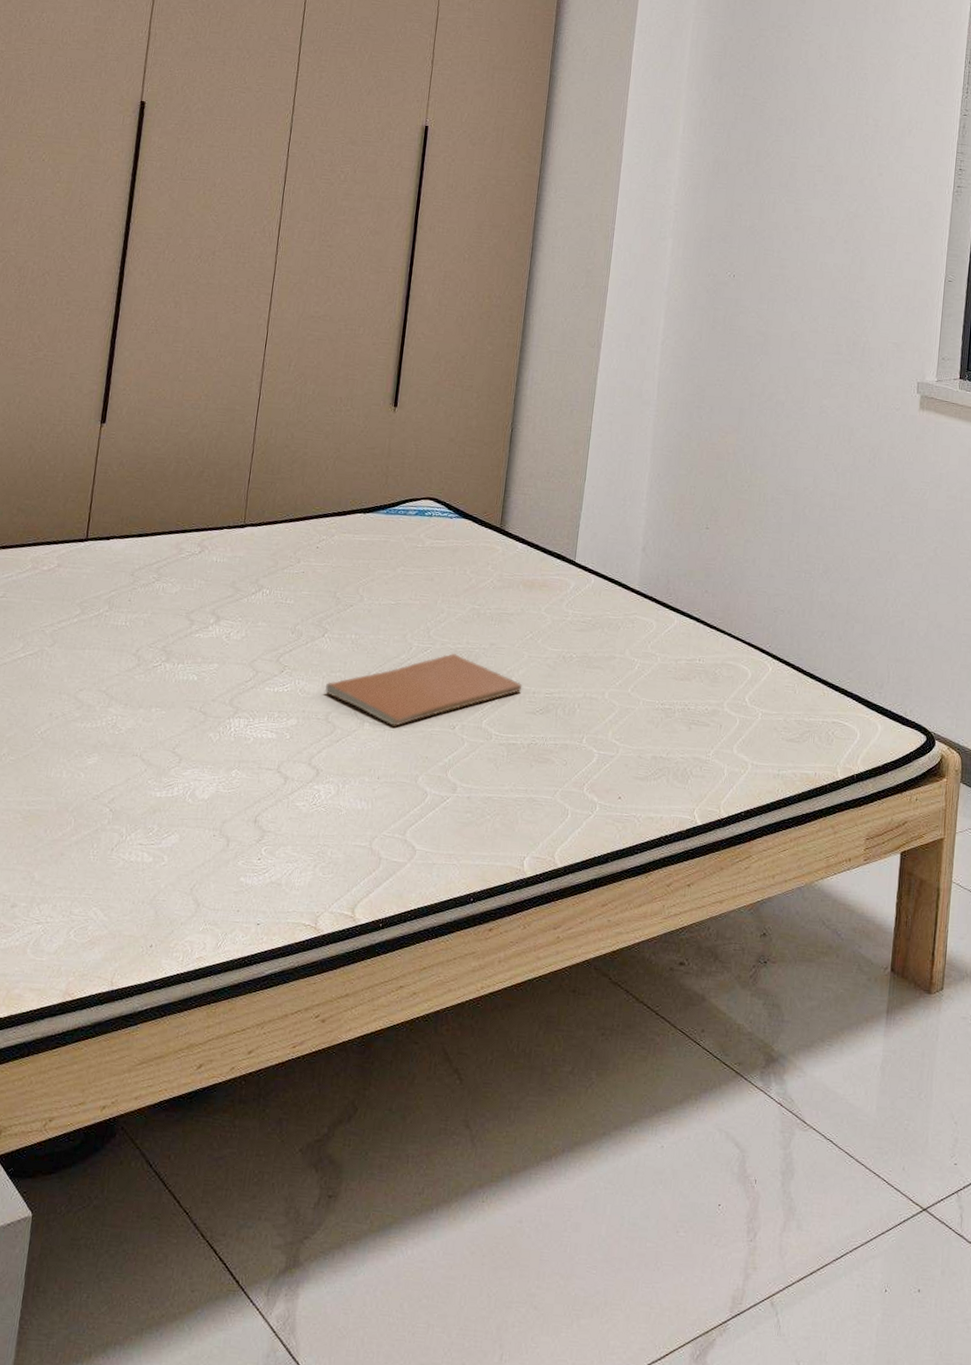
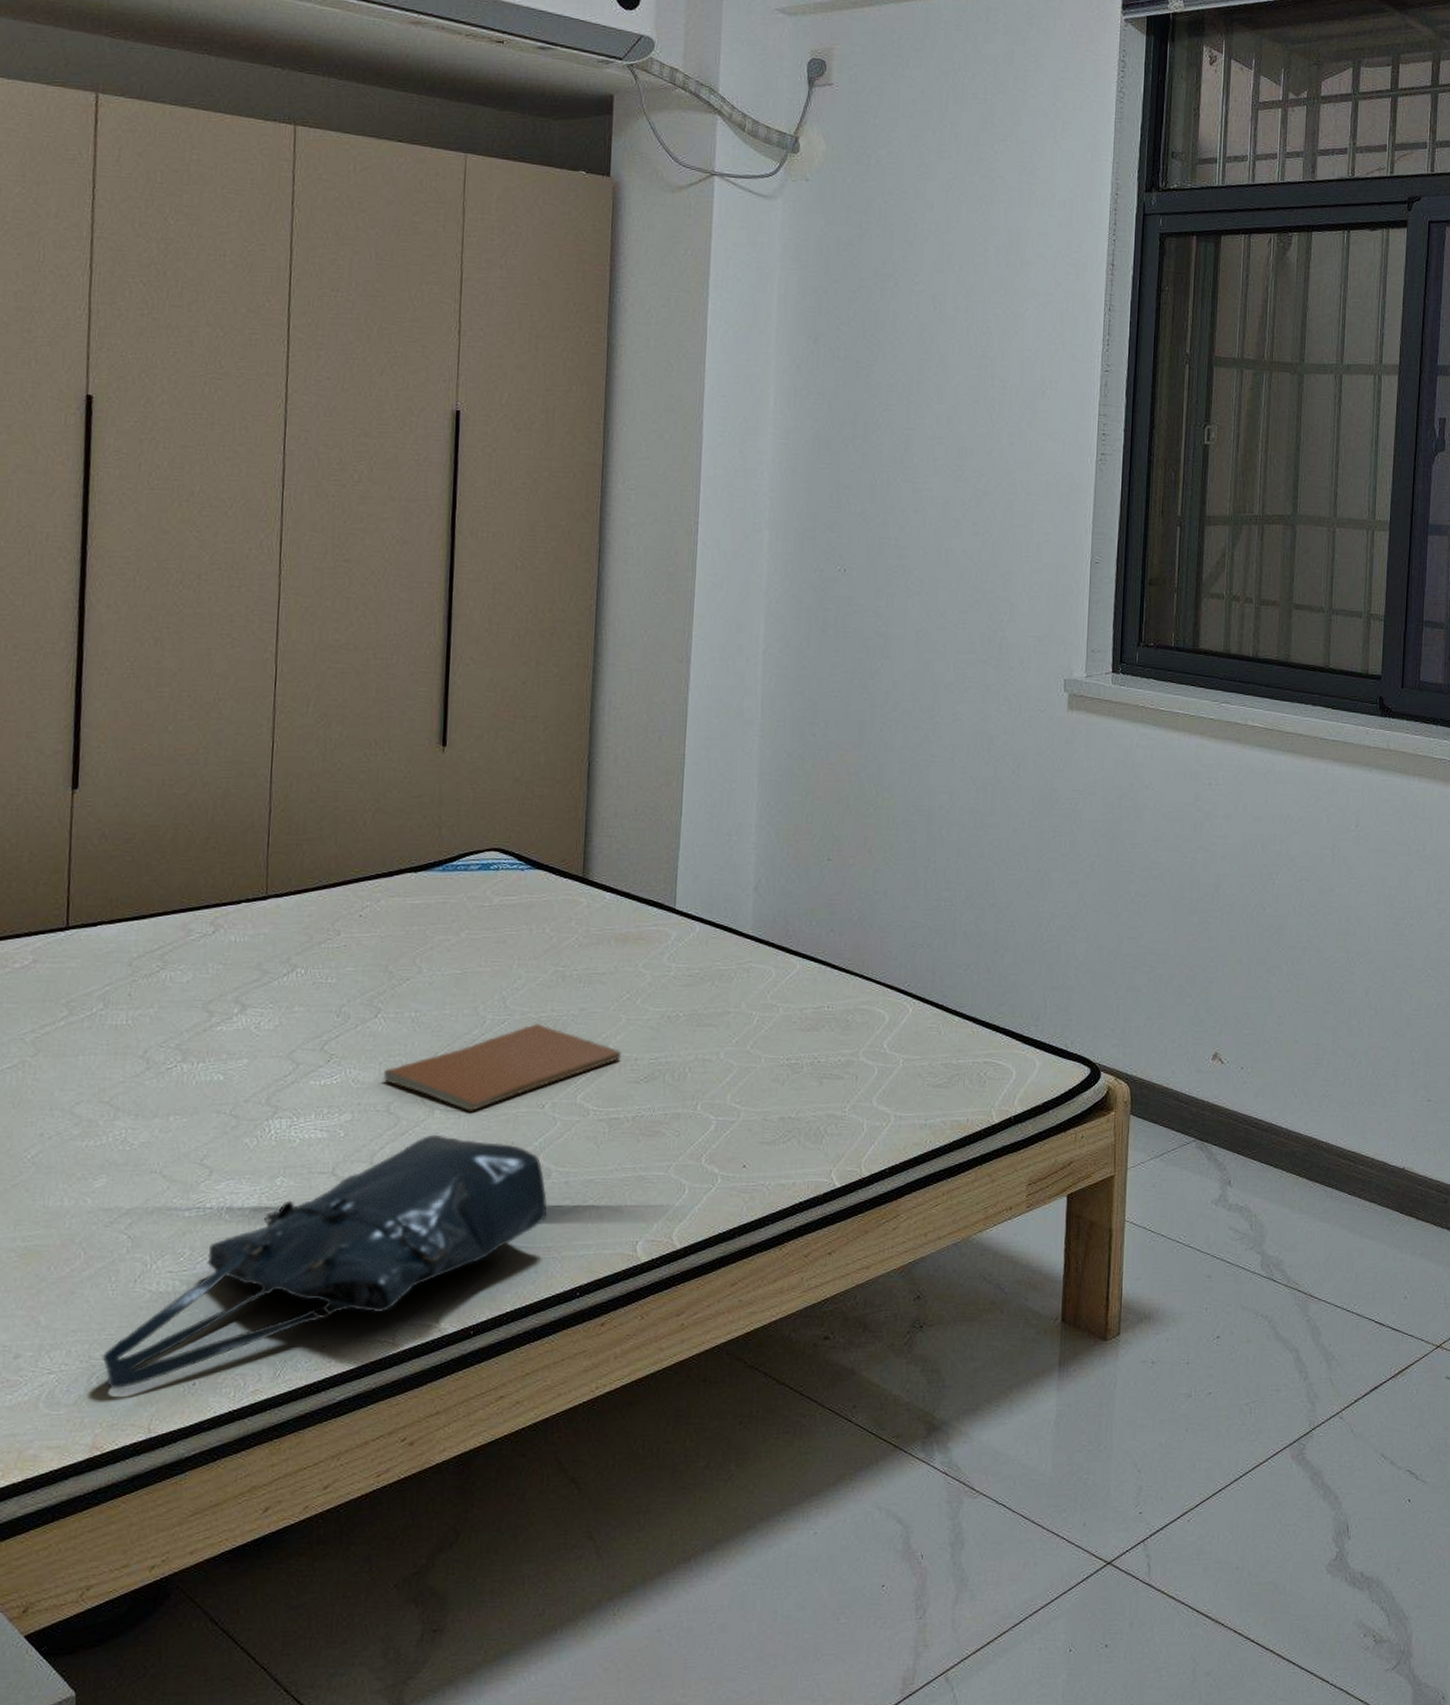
tote bag: none [80,744,452,944] -> present [102,1134,547,1389]

